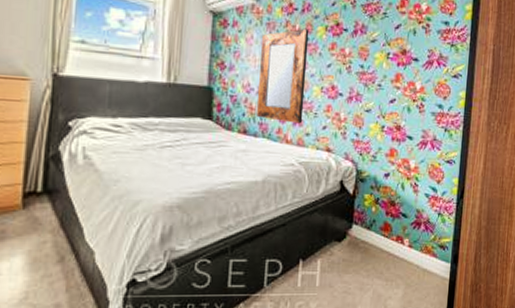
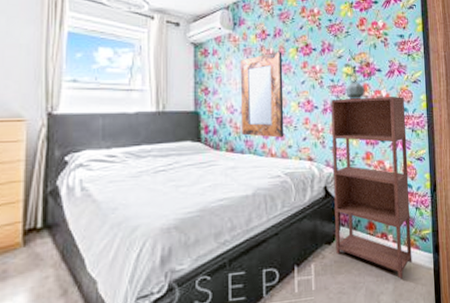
shelving unit: none [345,87,441,285] -> present [331,97,412,279]
potted plant: none [375,46,408,90] -> present [343,60,373,100]

